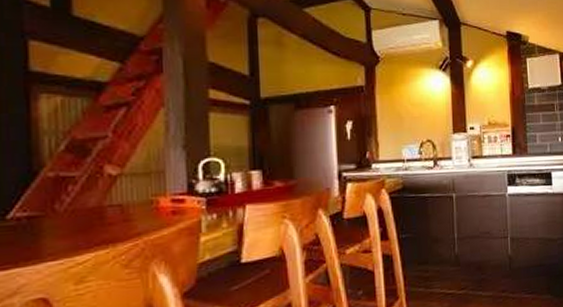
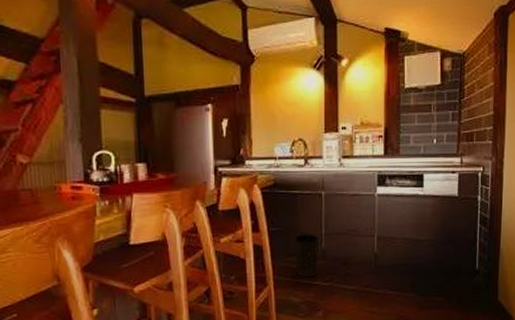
waste basket: none [425,239,453,287] -> present [293,234,320,278]

